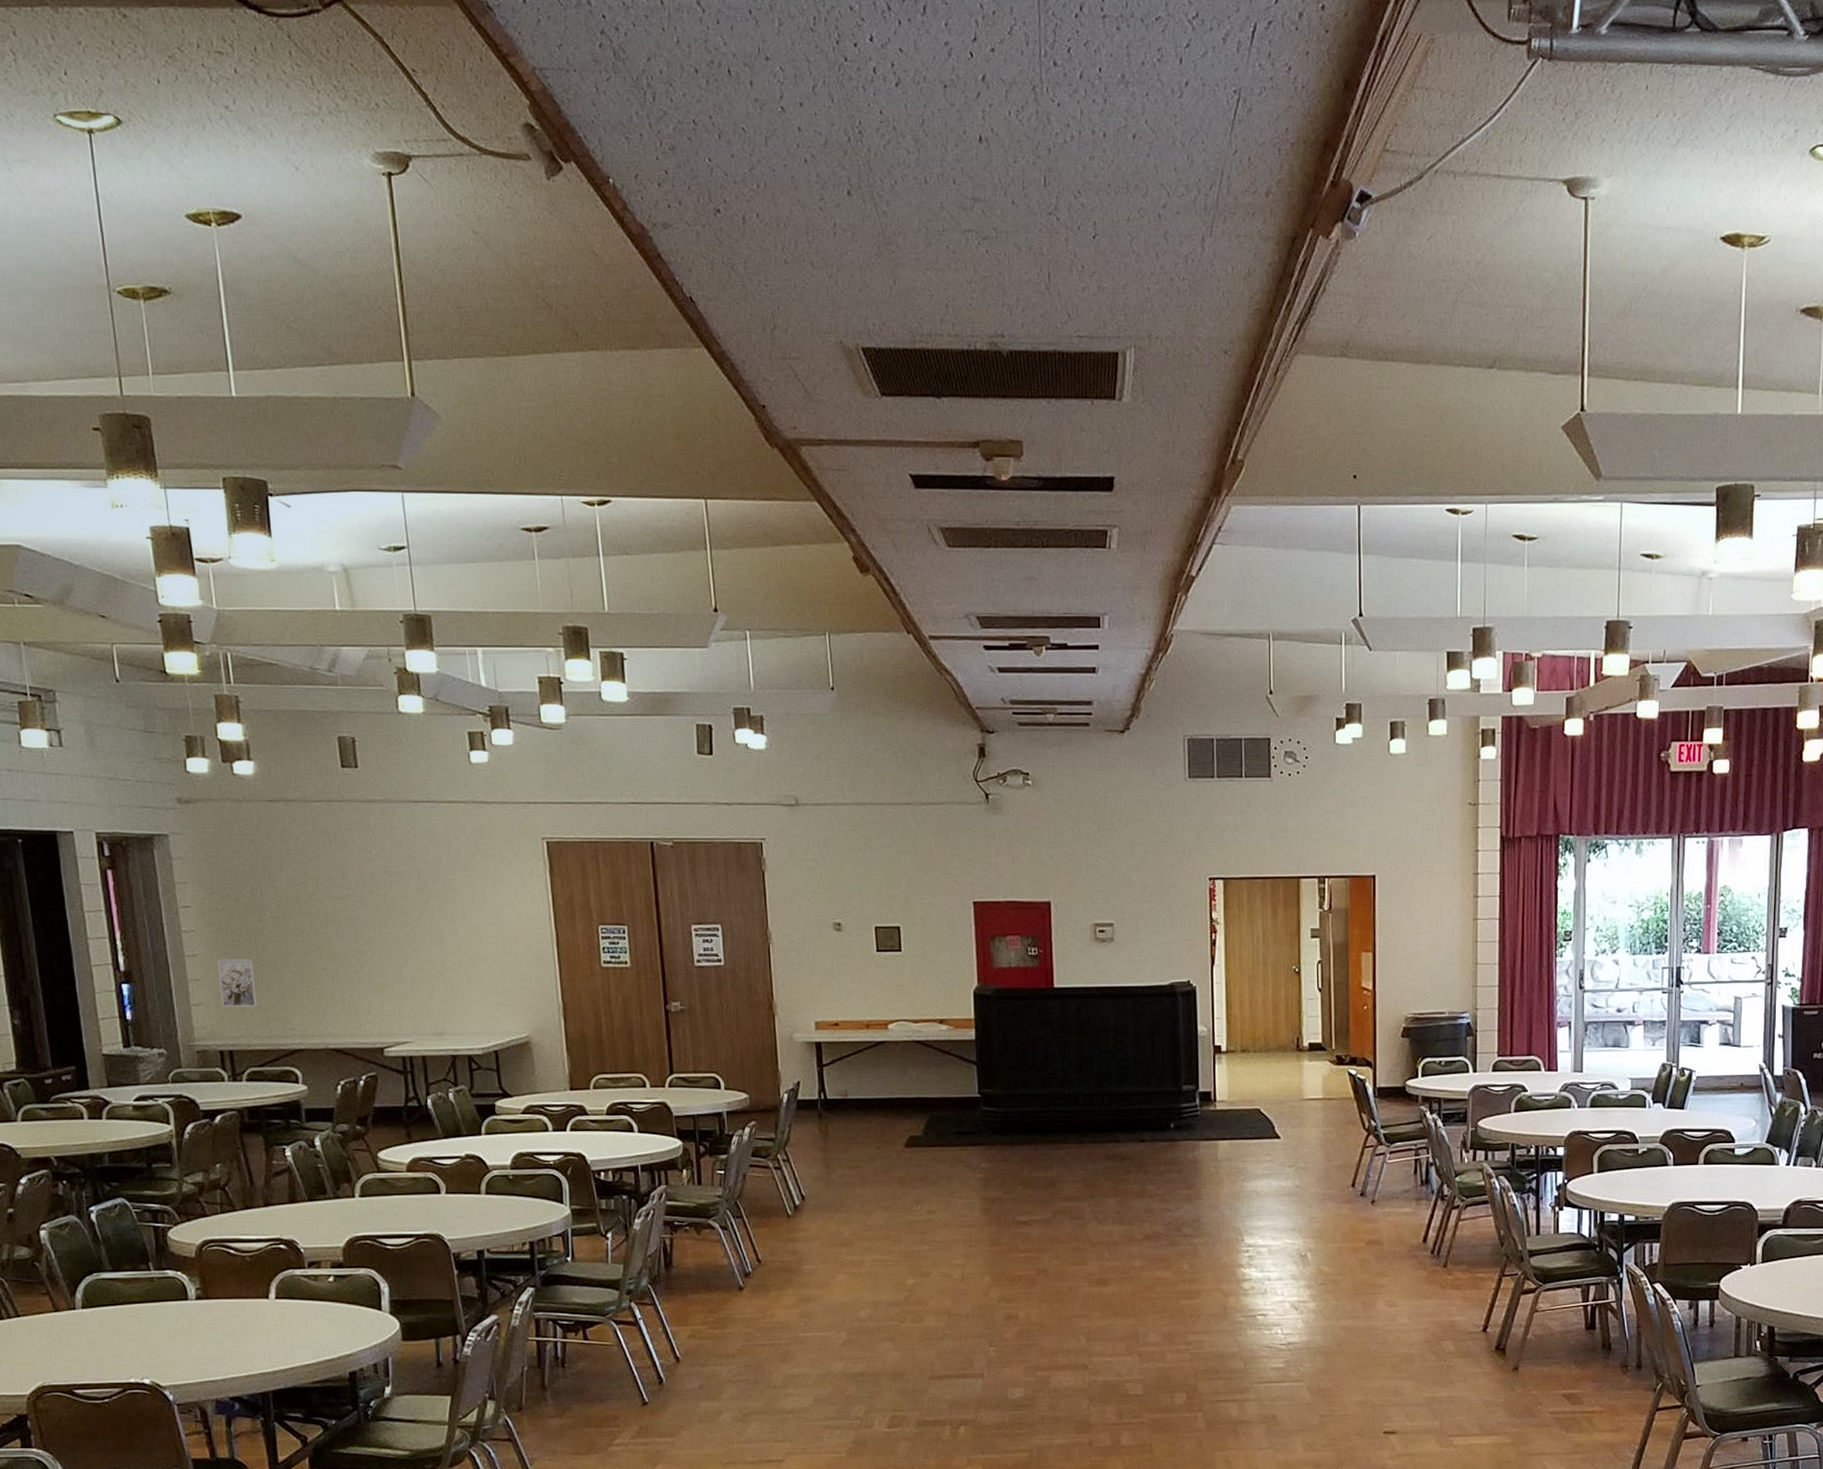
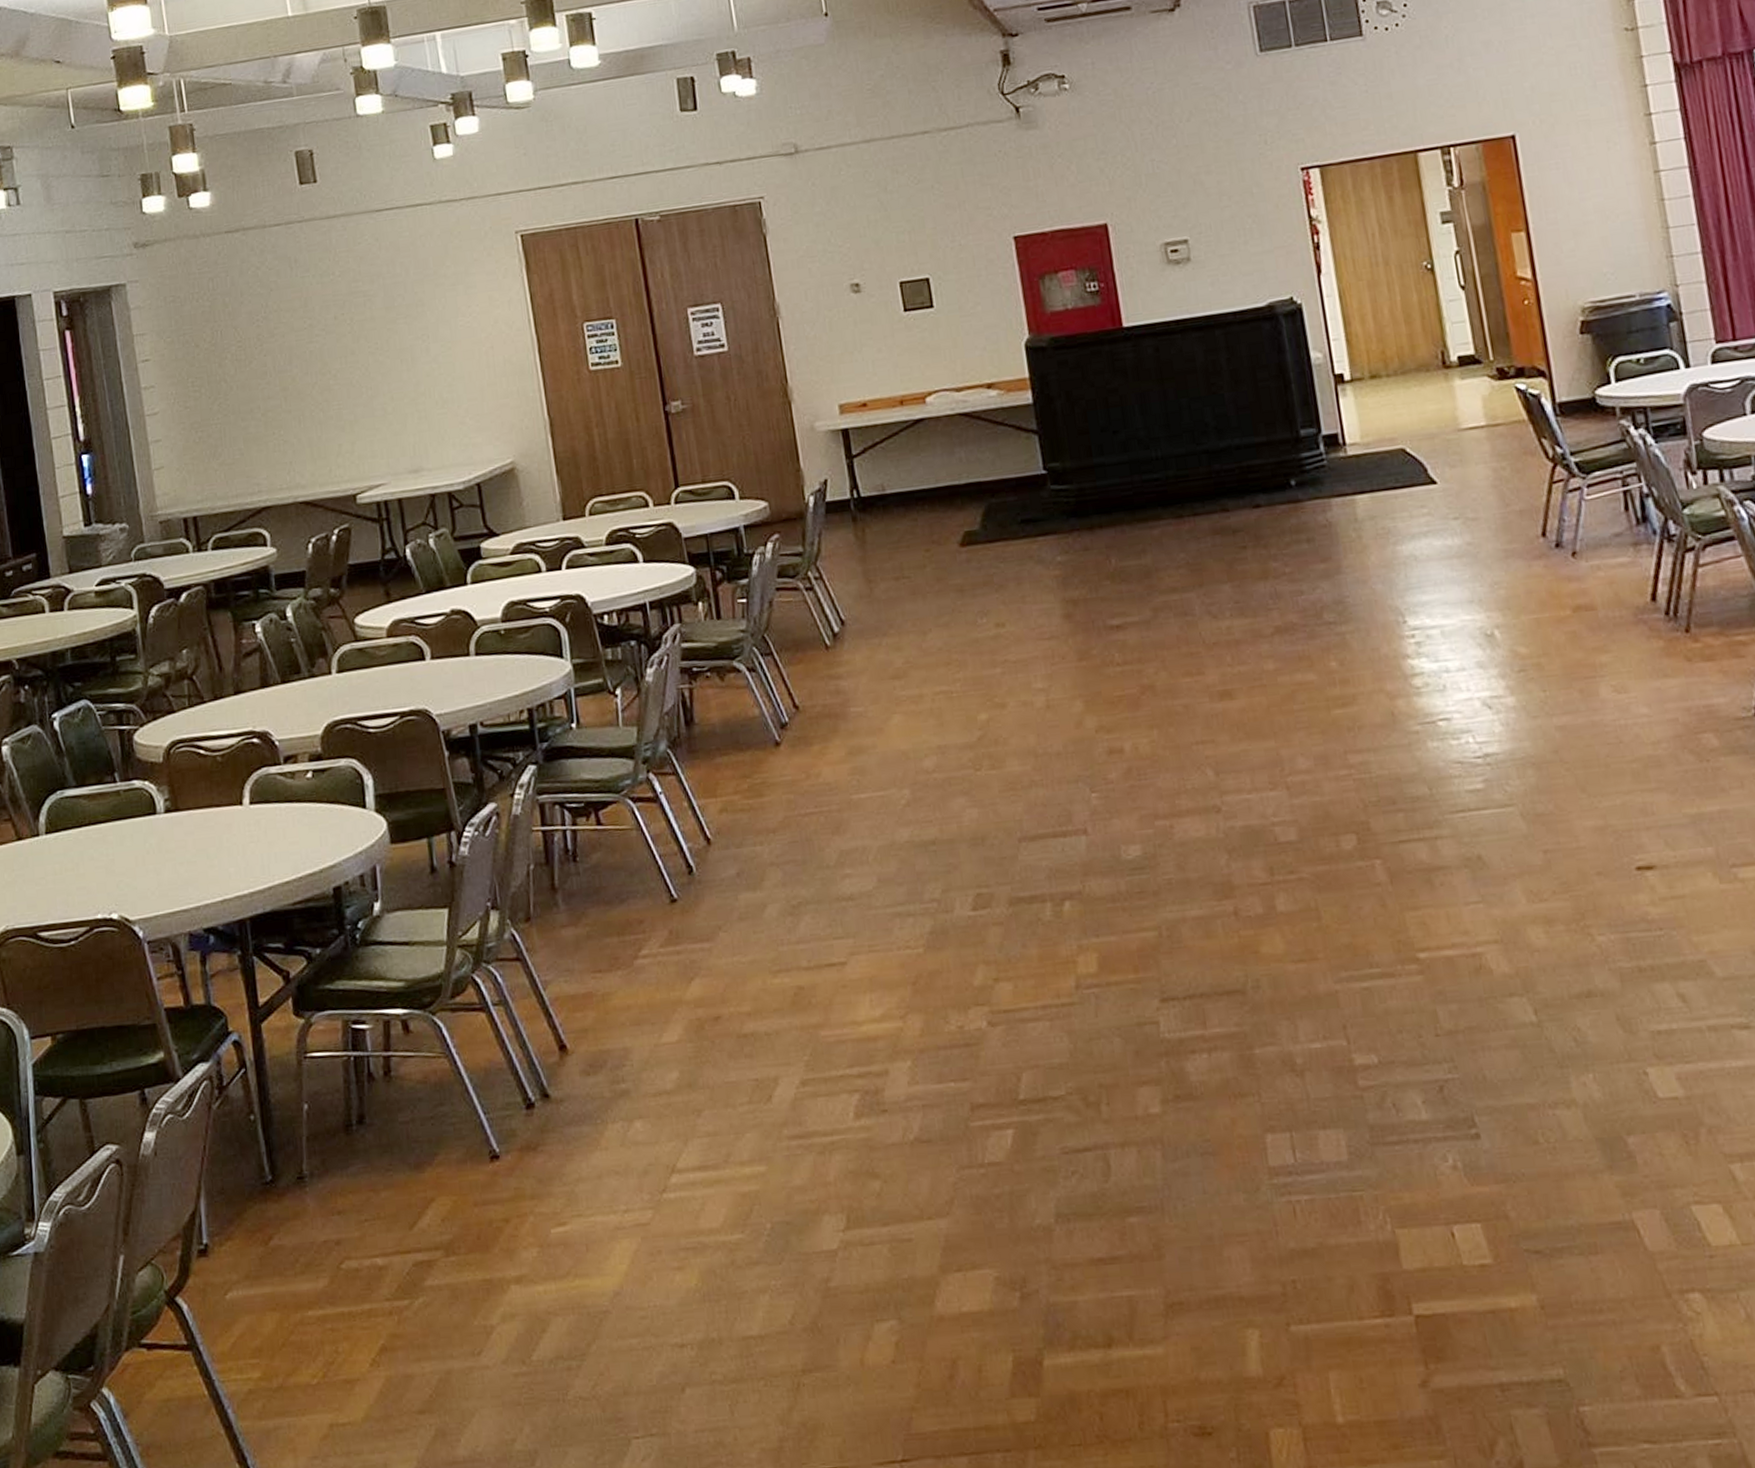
wall art: present [216,959,257,1008] -> none [177,410,221,469]

